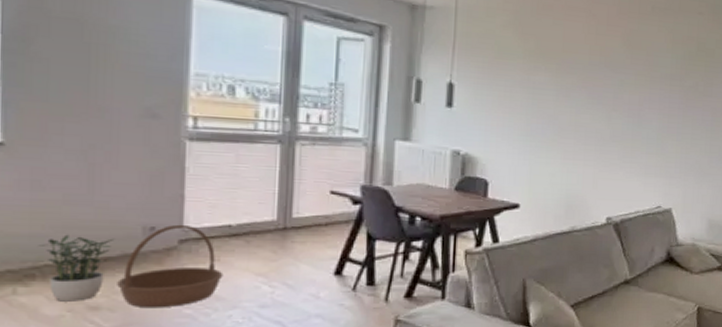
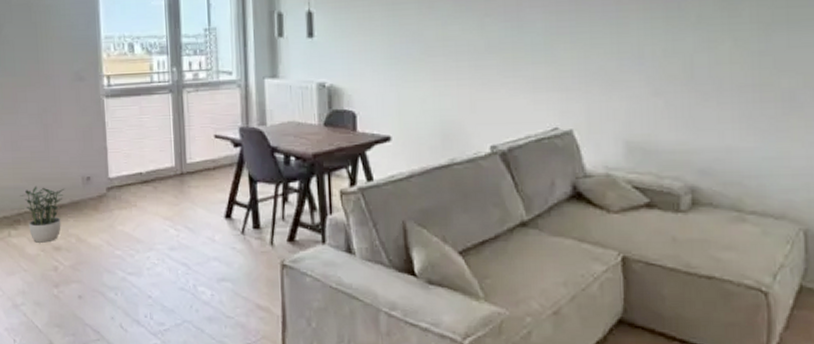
basket: present [117,224,224,309] -> none [70,173,140,250]

